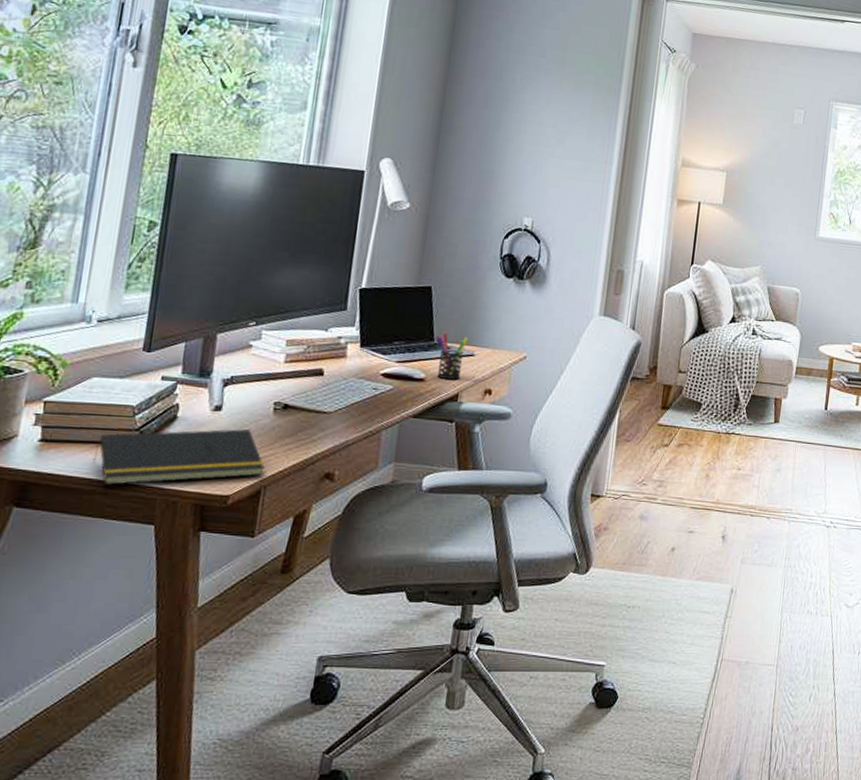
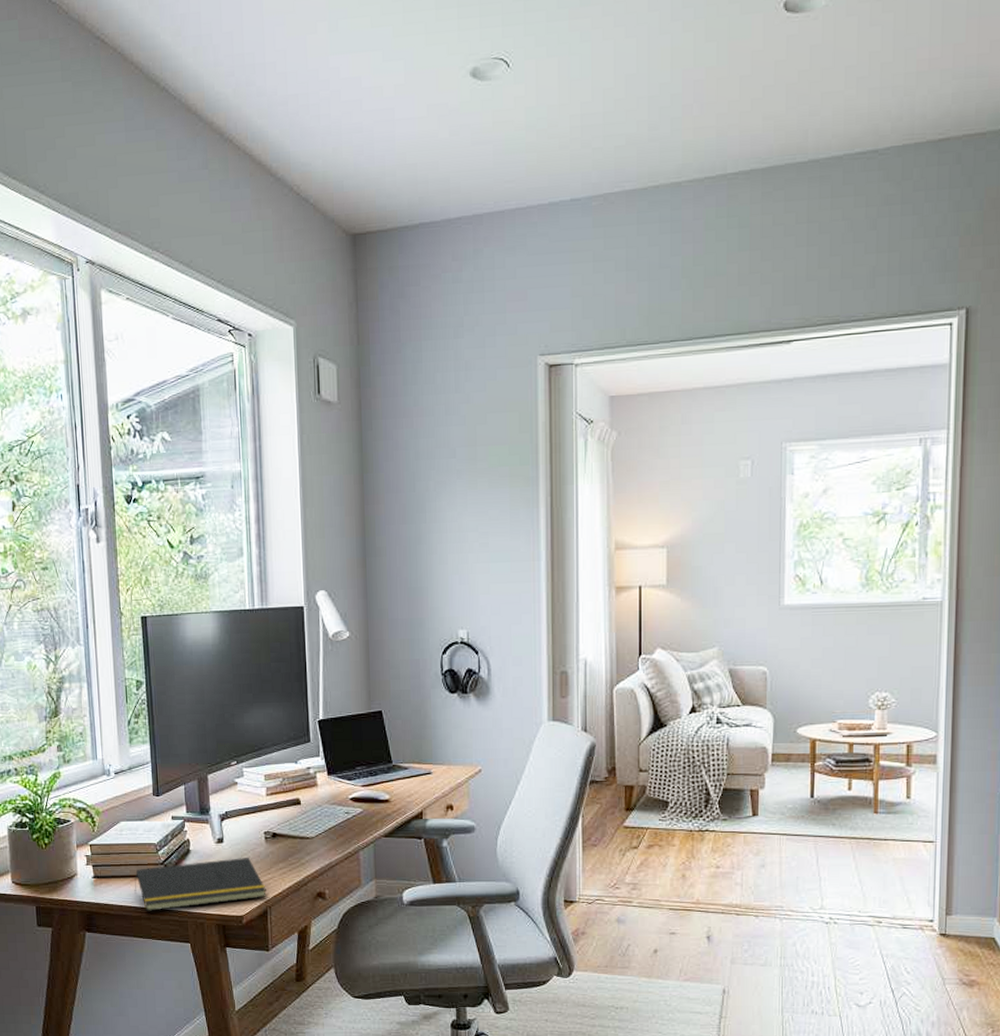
pen holder: present [435,332,469,380] -> none [393,754,424,798]

